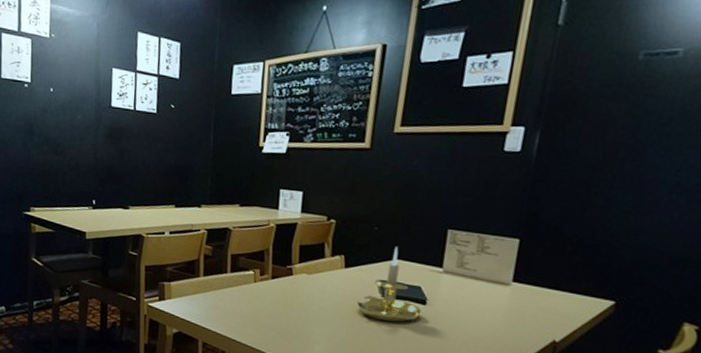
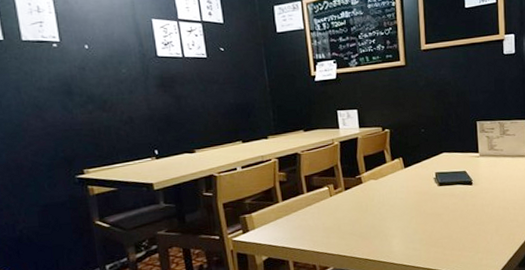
candle holder: present [357,247,422,322] -> none [420,143,470,206]

